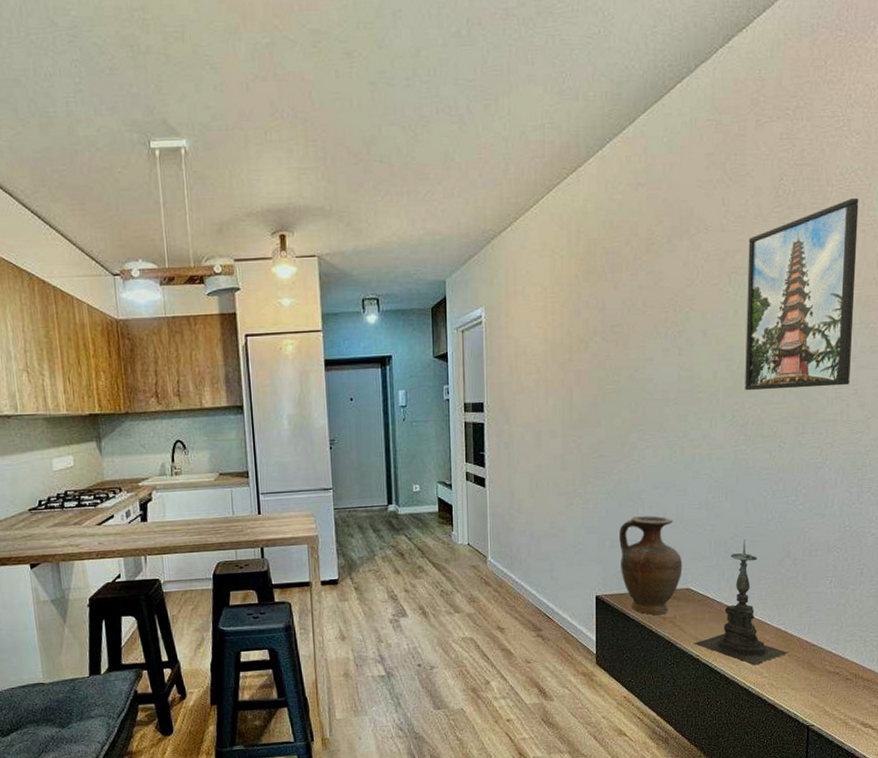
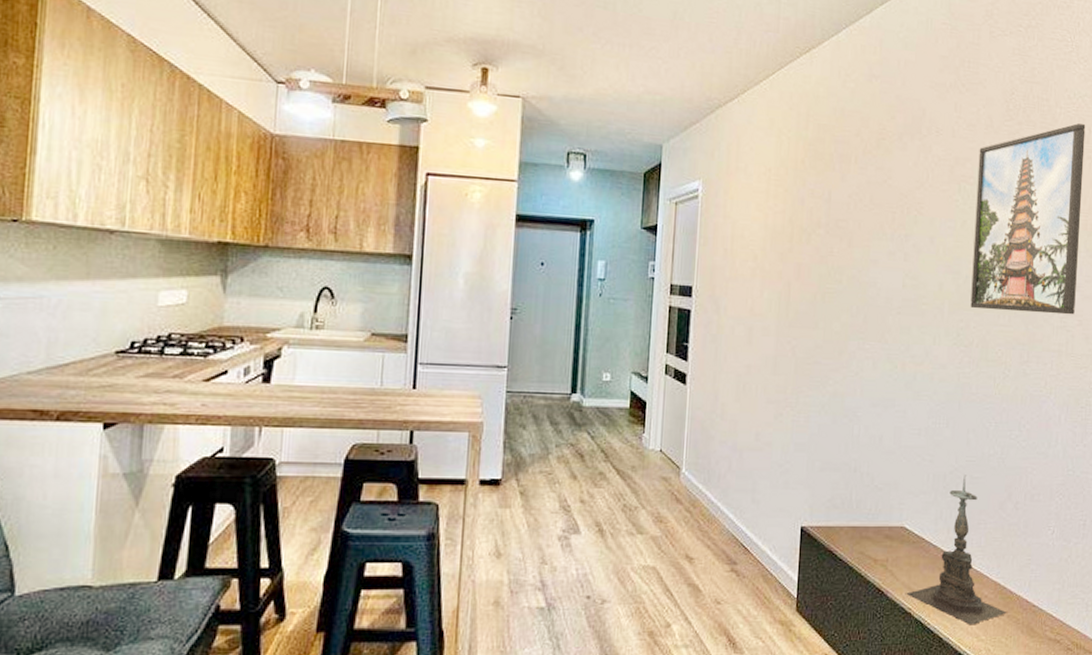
vase: present [619,515,683,615] -> none [830,437,898,556]

